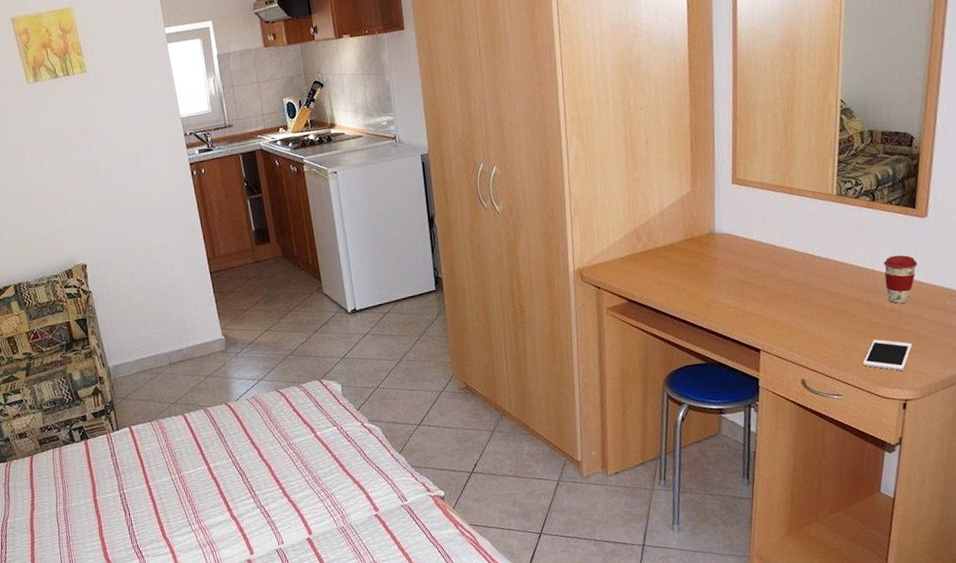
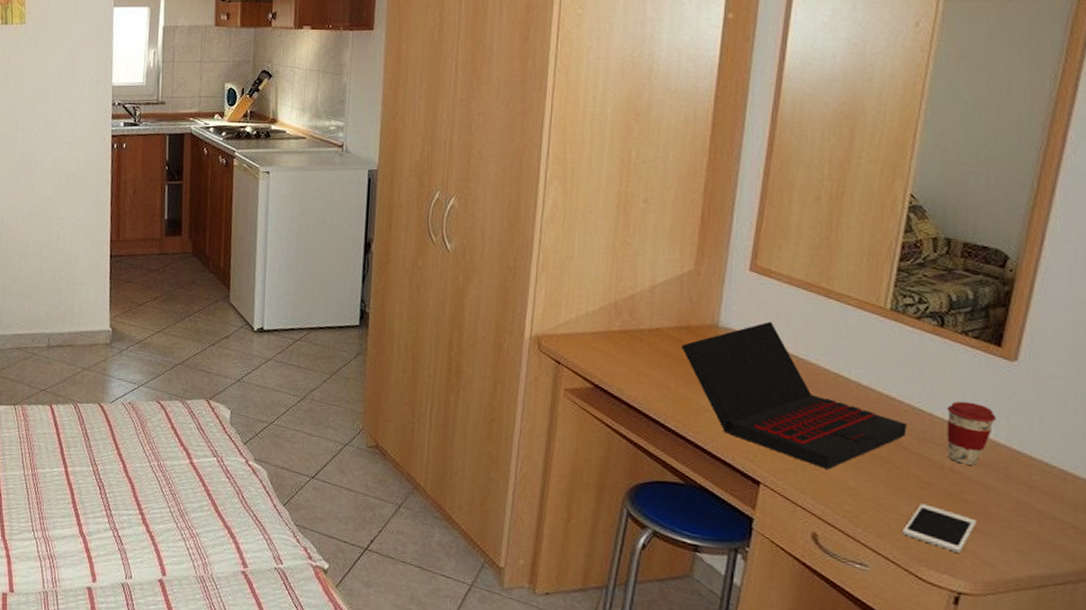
laptop: none [689,221,858,329] -> present [680,321,907,469]

